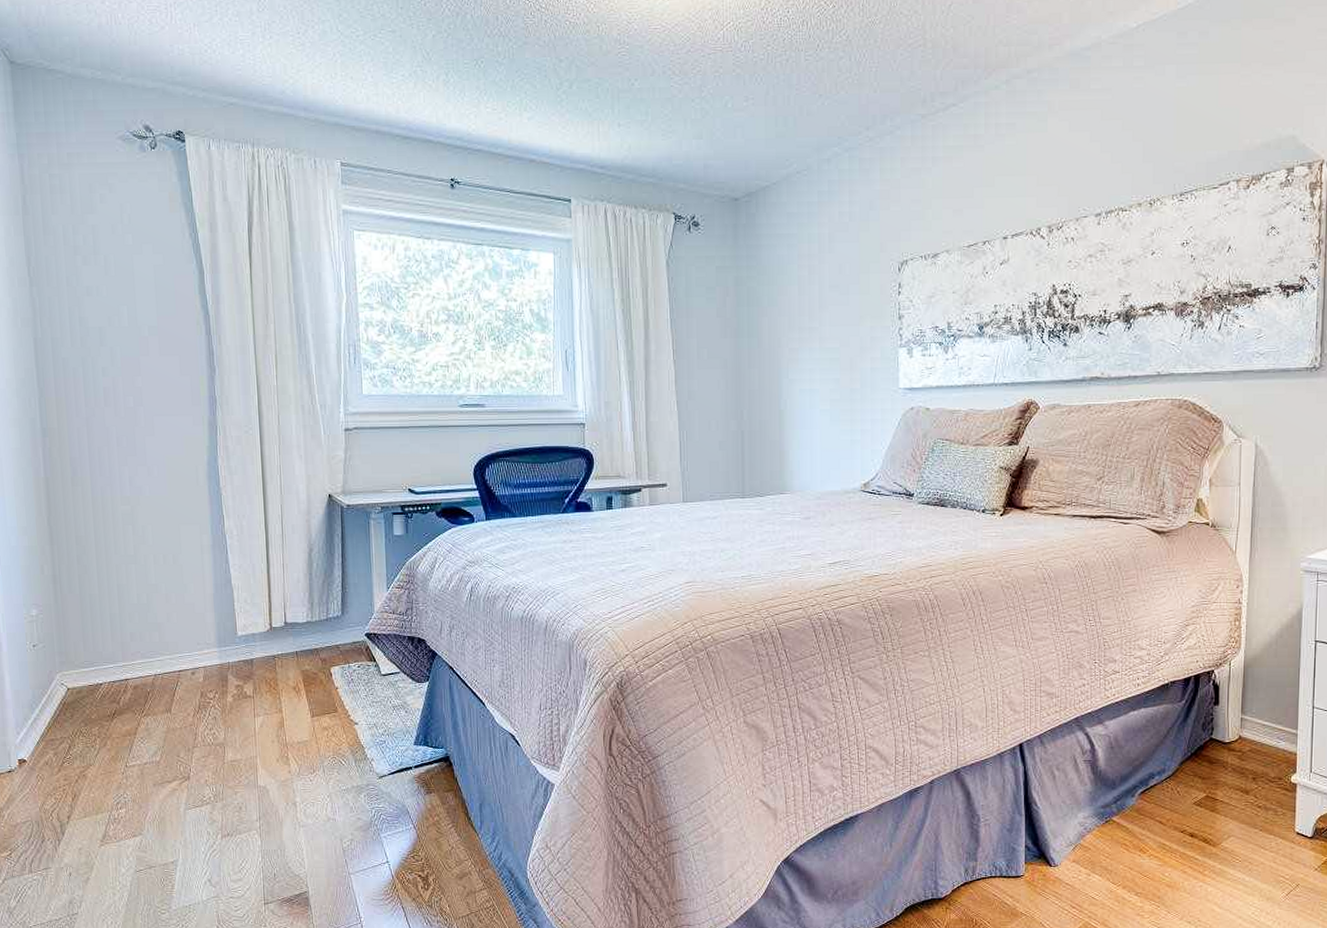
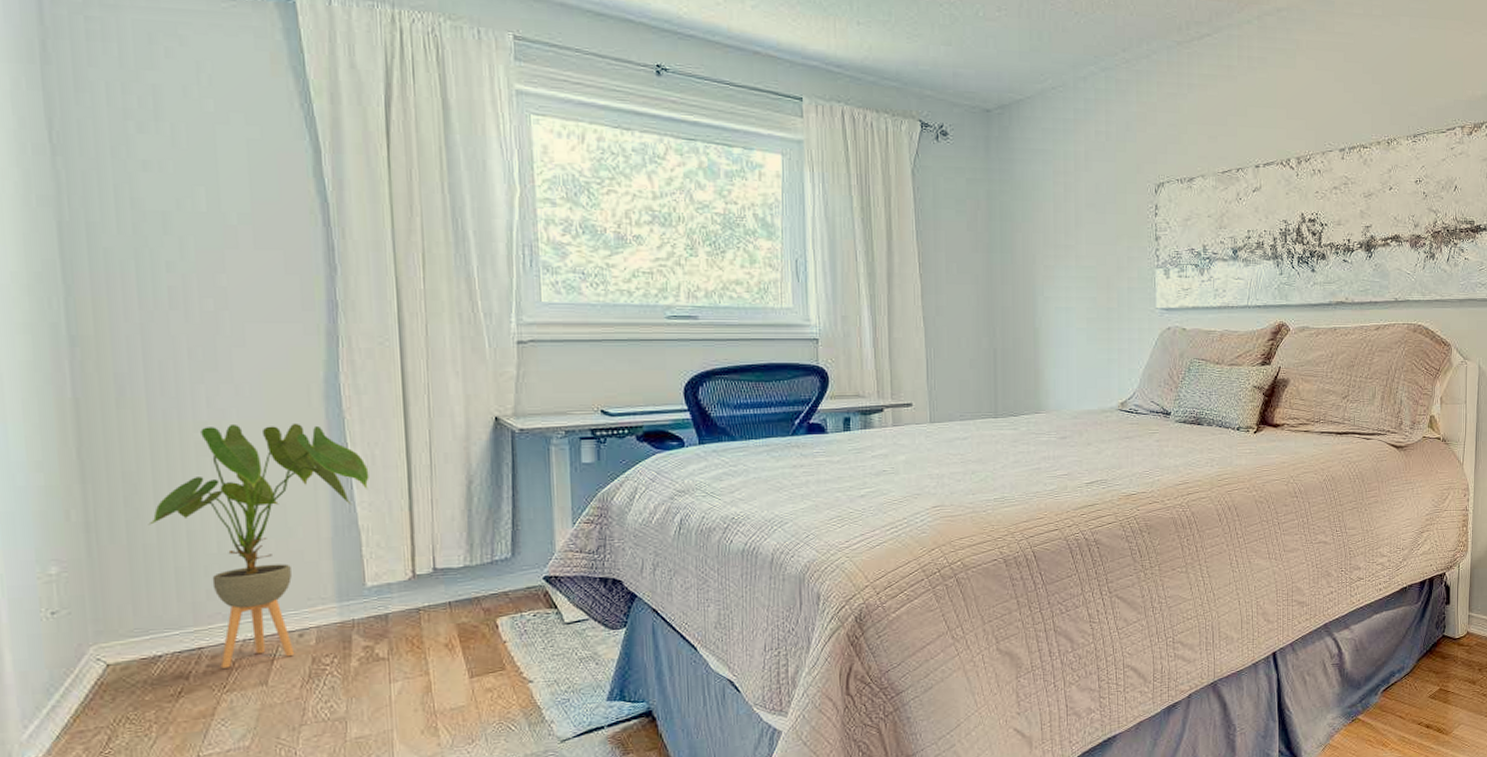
house plant: none [92,498,239,697] -> present [148,423,370,668]

